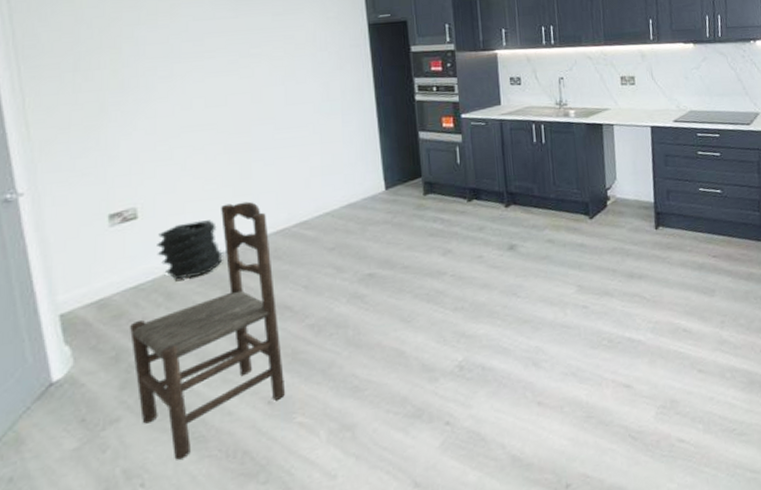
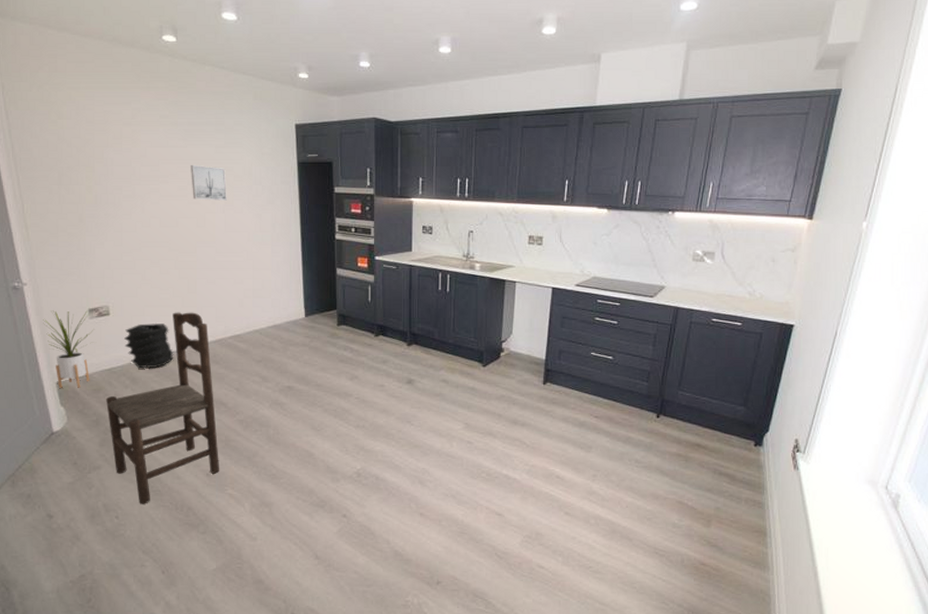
house plant: none [44,217,116,321] -> present [43,310,94,388]
wall art: none [243,35,287,73] -> present [191,164,227,201]

